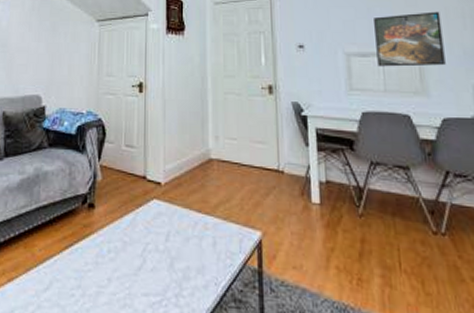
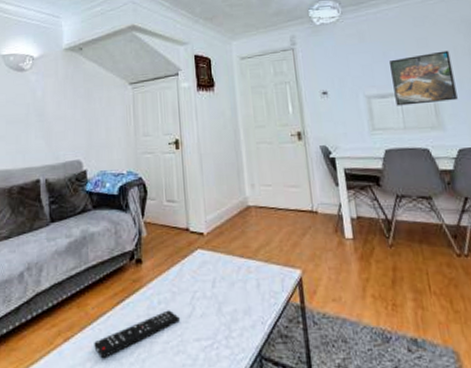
remote control: none [38,260,129,304] -> present [94,310,180,359]

